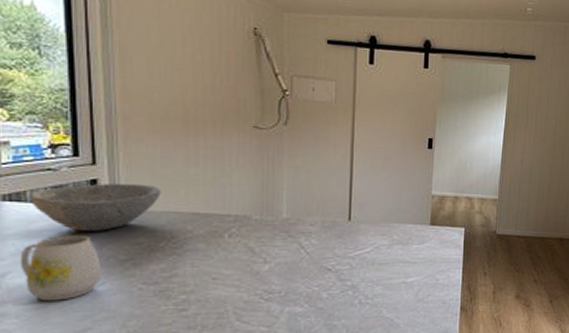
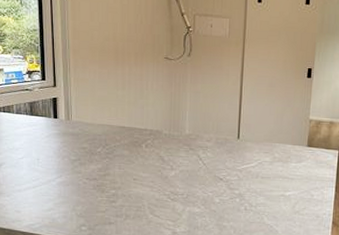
mug: present [20,234,102,301] -> none [10,138,60,187]
bowl: present [29,184,161,231] -> none [15,101,99,137]

